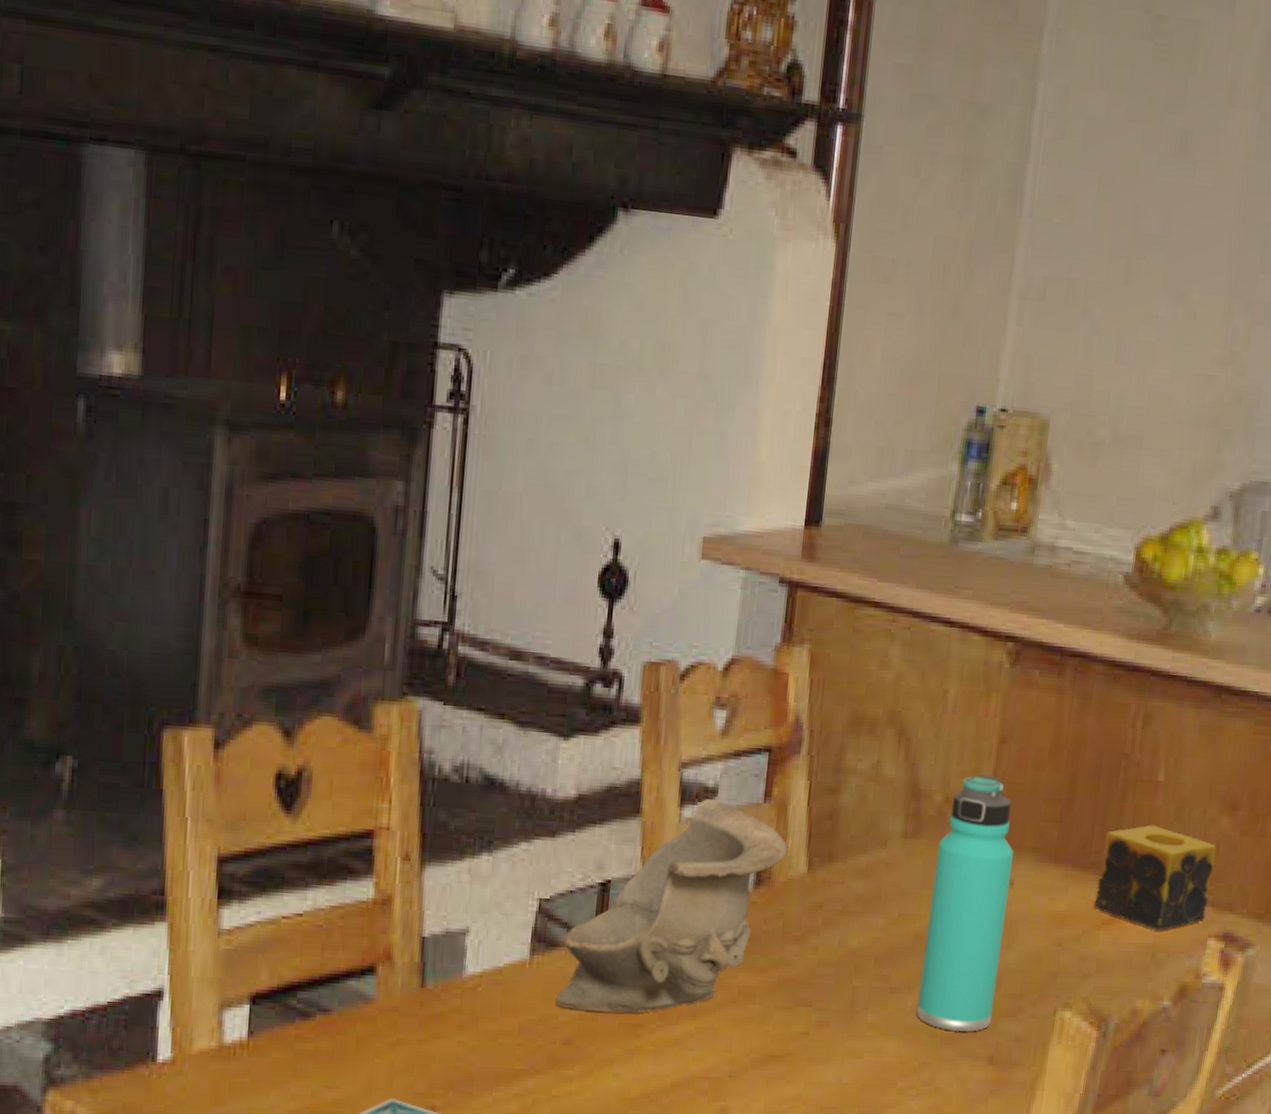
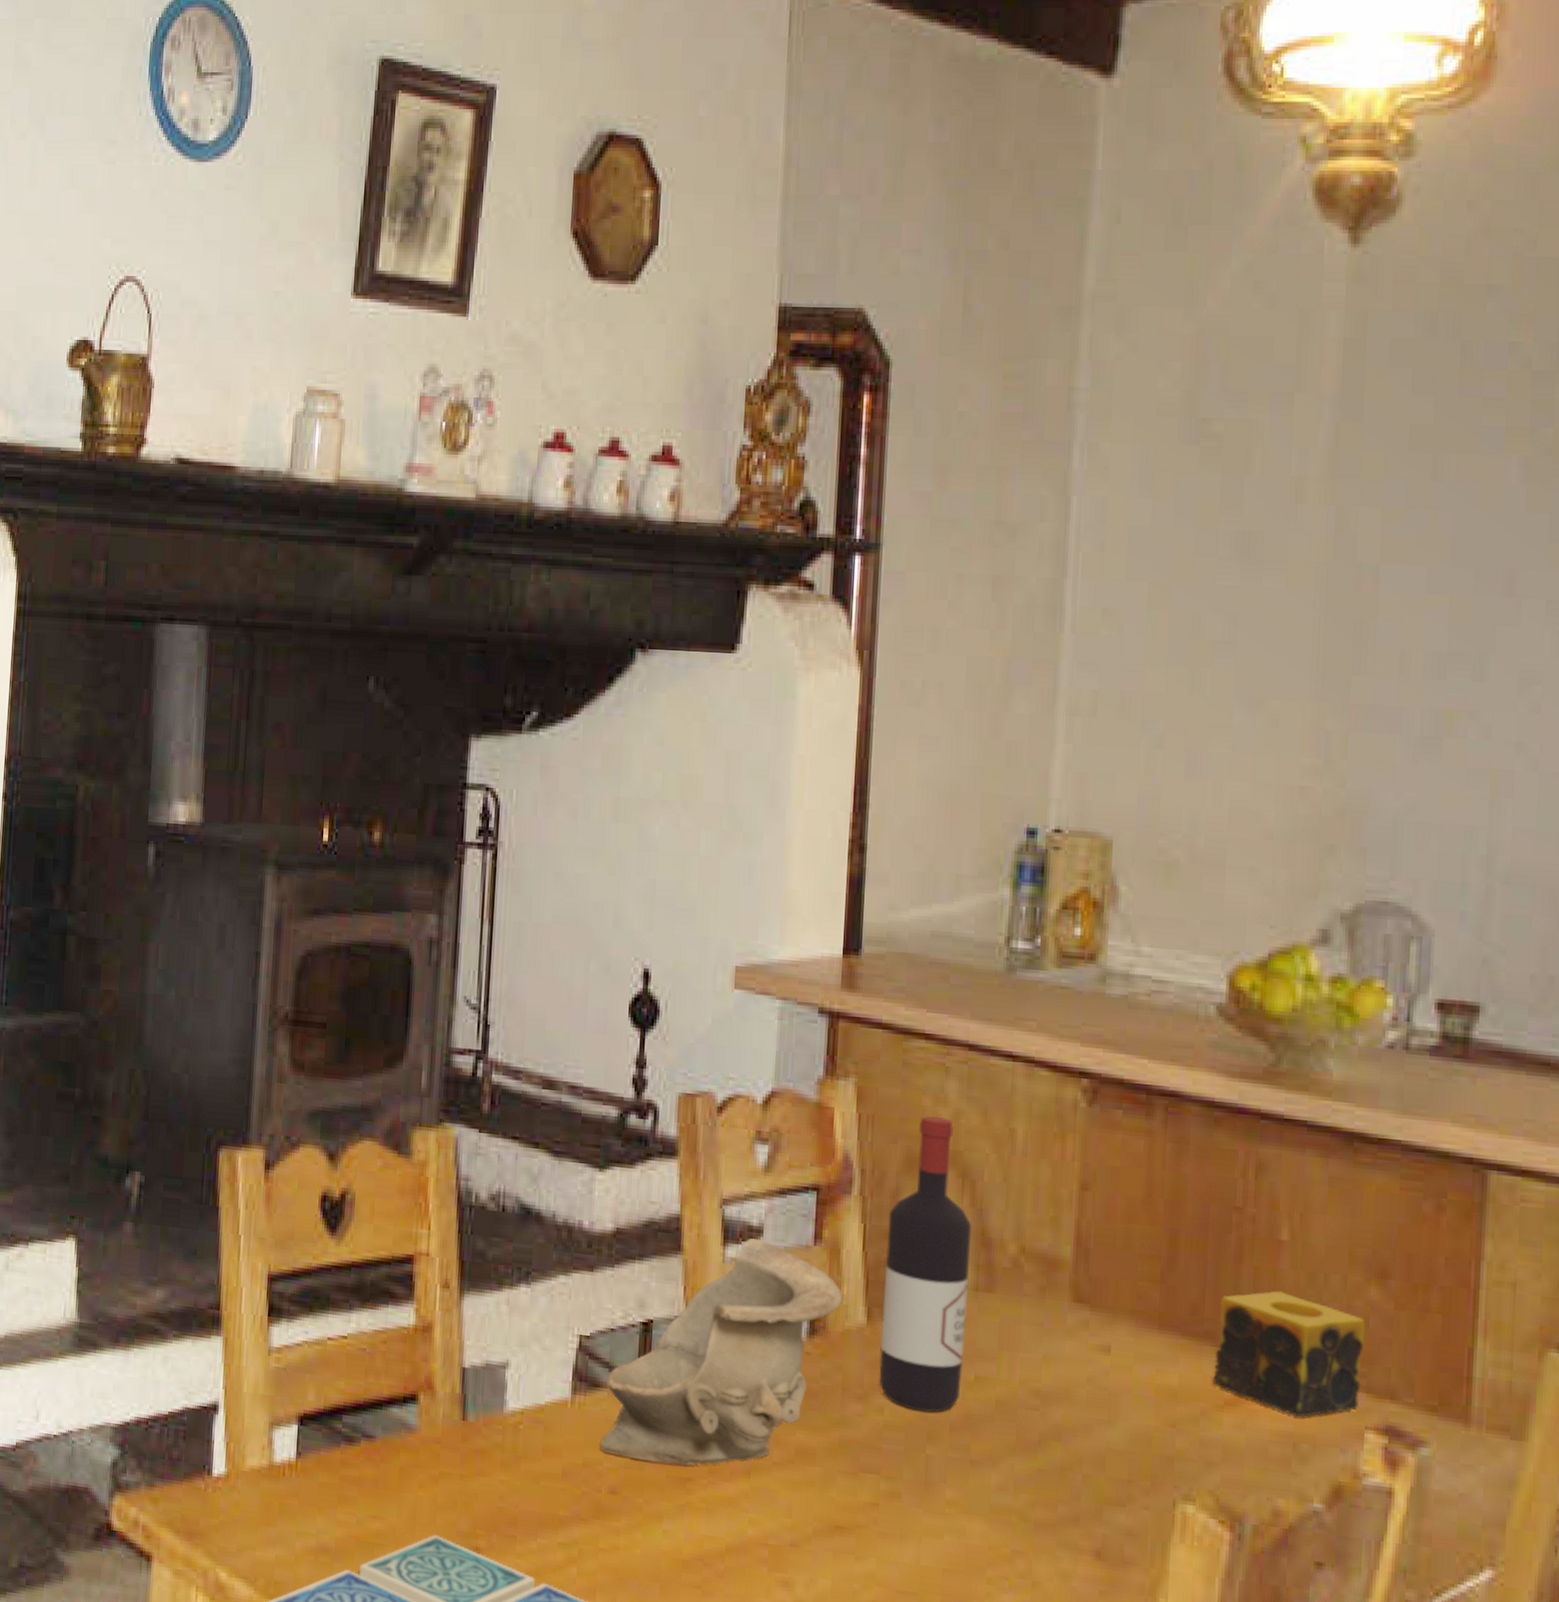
wine bottle: none [815,679,905,949] -> present [879,1116,972,1413]
thermos bottle: present [916,774,1014,1032] -> none [1003,1224,1108,1519]

